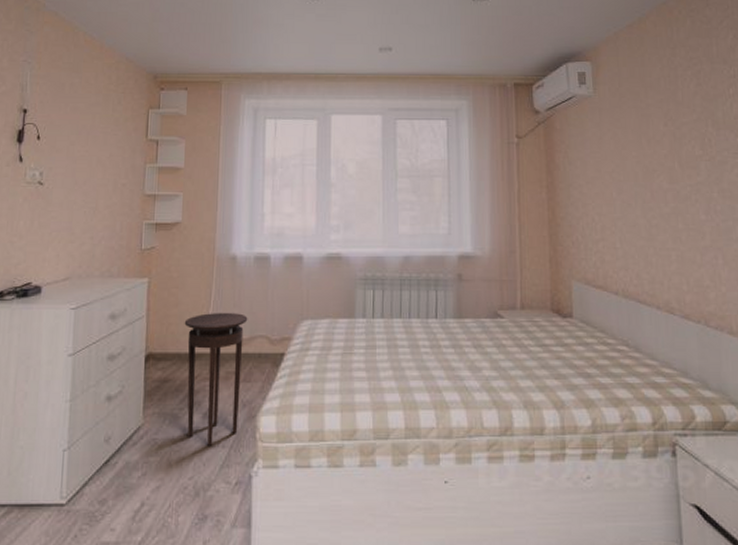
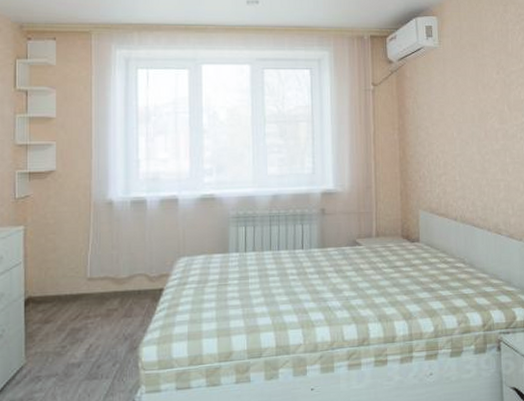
stool: present [184,312,248,446] -> none [63,254,127,378]

